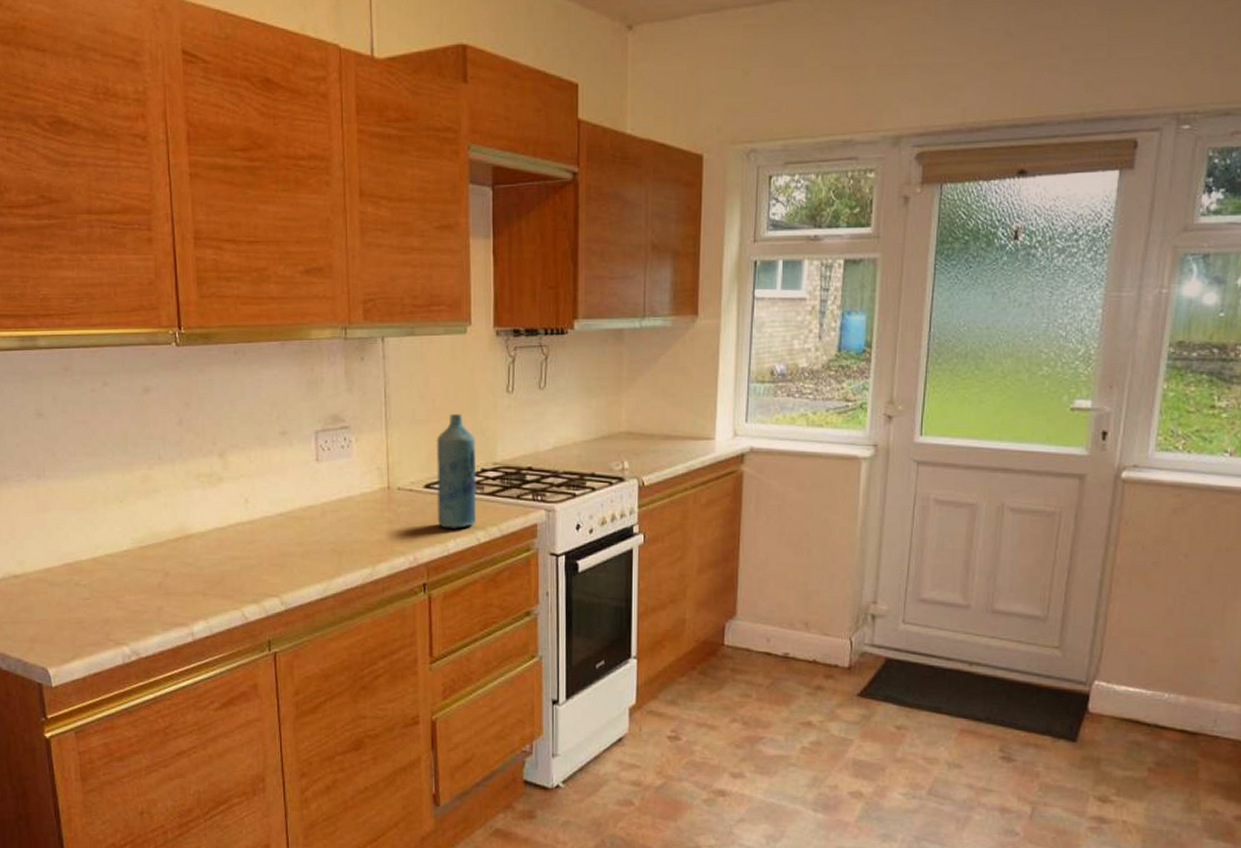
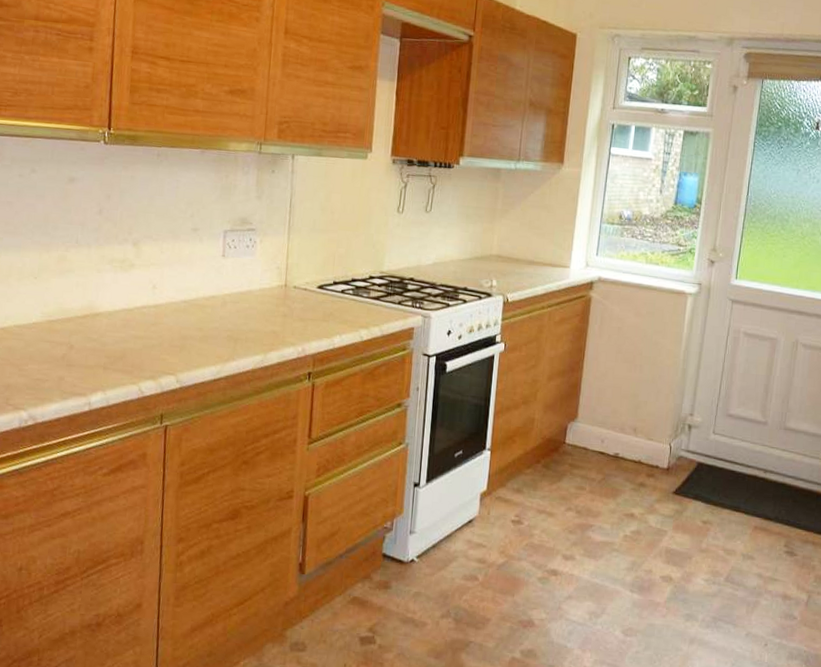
bottle: present [436,414,477,528] -> none [326,226,367,326]

